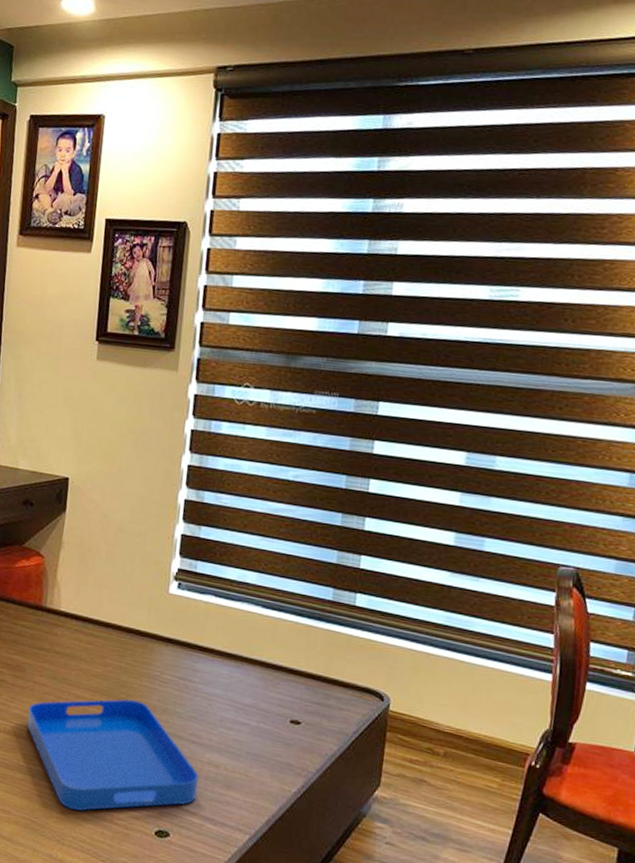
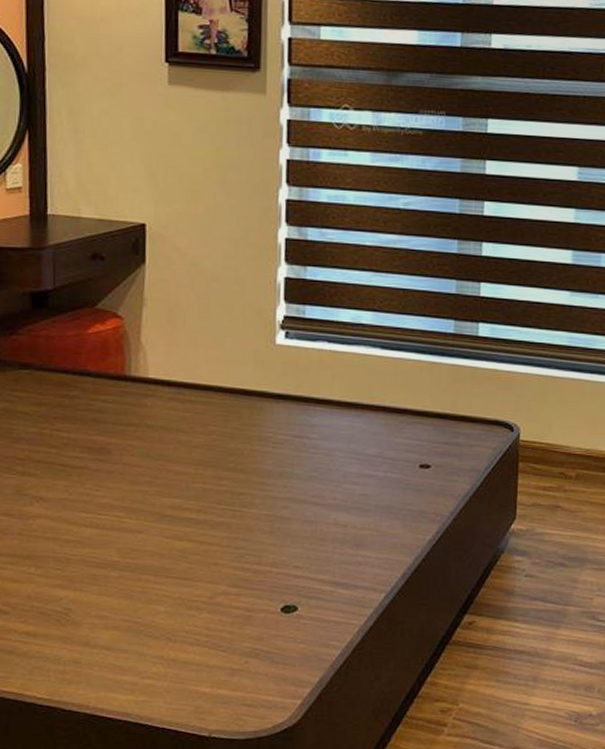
serving tray: present [27,699,200,811] -> none [118,467,326,602]

